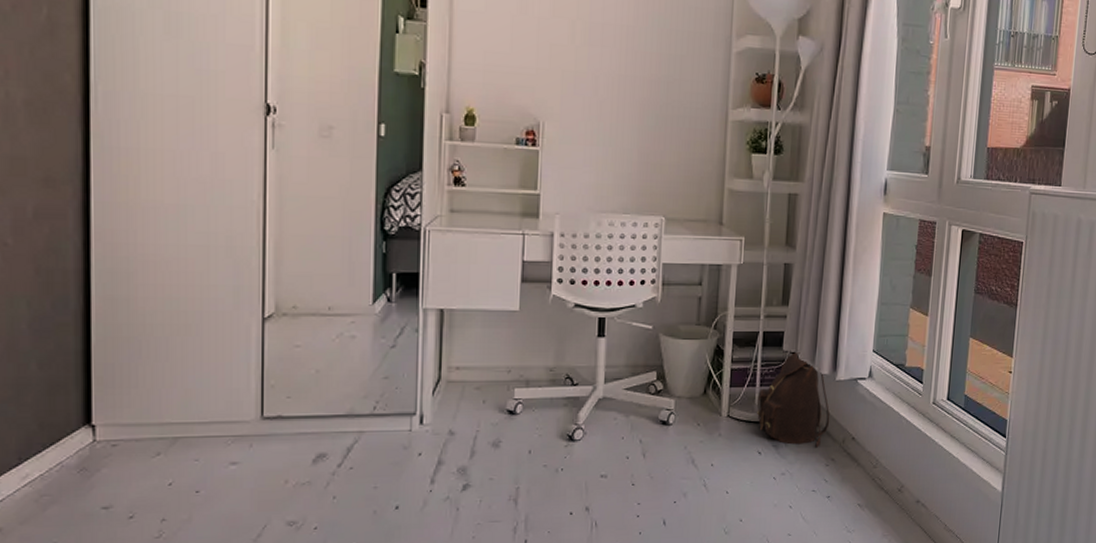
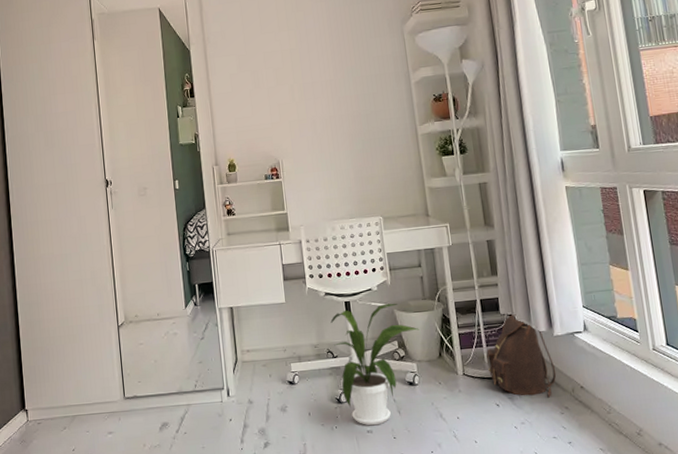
house plant: none [574,325,686,470] -> present [330,303,420,426]

